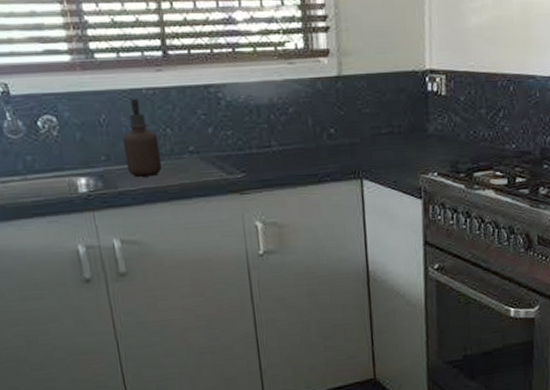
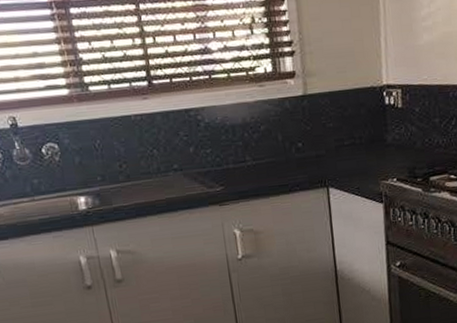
soap dispenser: present [122,98,162,177] -> none [115,124,150,194]

